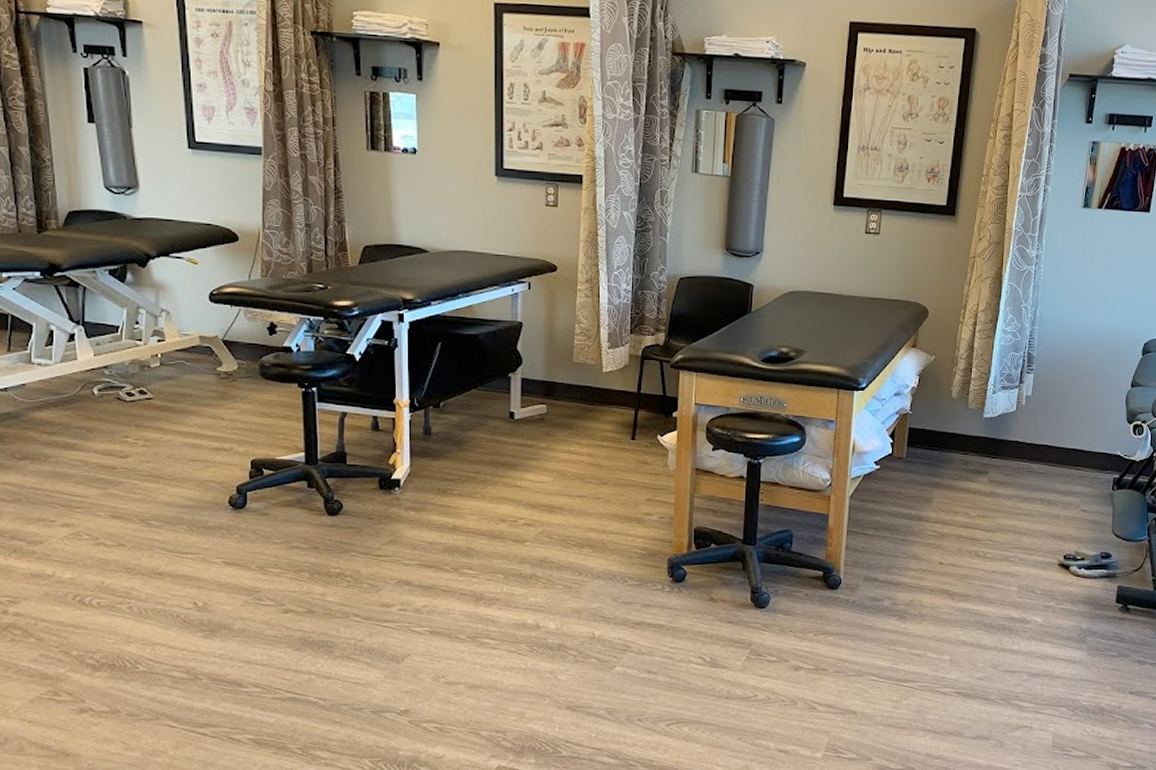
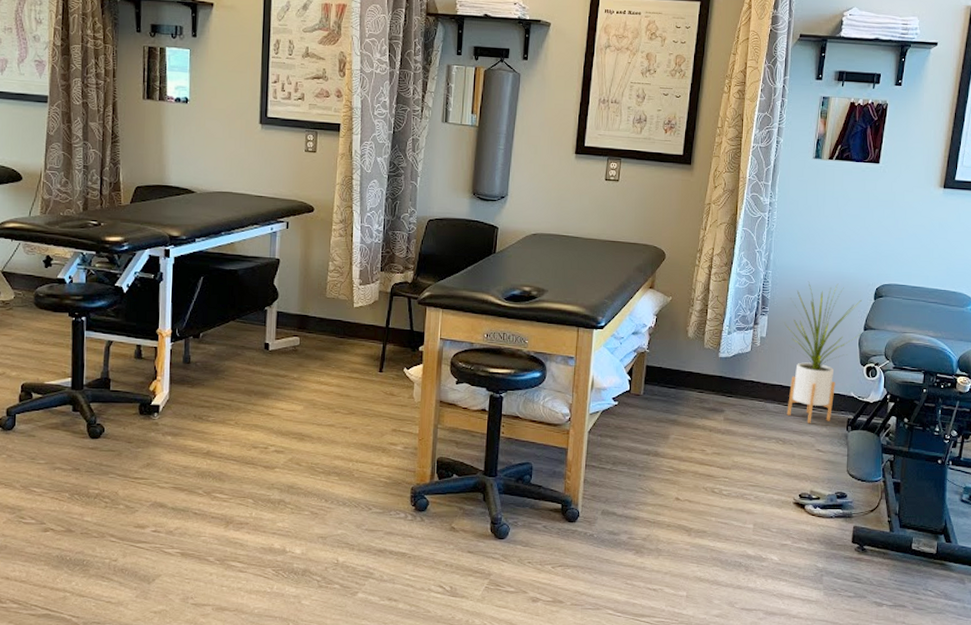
house plant: none [1050,337,1129,483] -> present [784,281,862,423]

